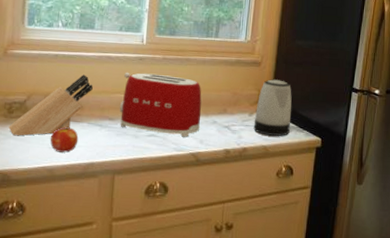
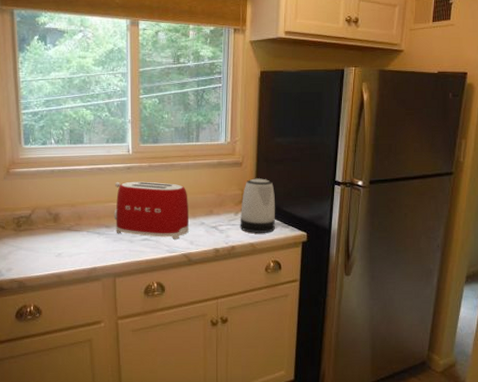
knife block: present [8,74,93,136] -> none [19,187,88,247]
apple: present [50,126,79,153] -> none [56,236,80,260]

